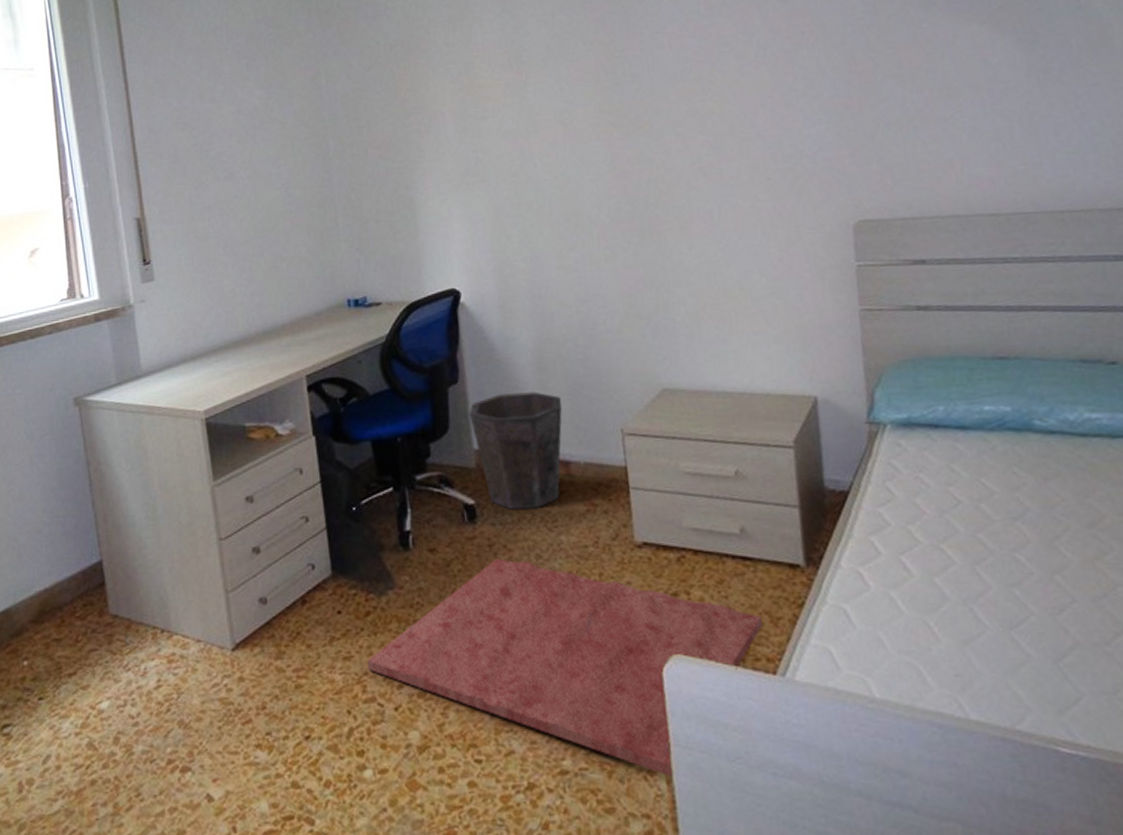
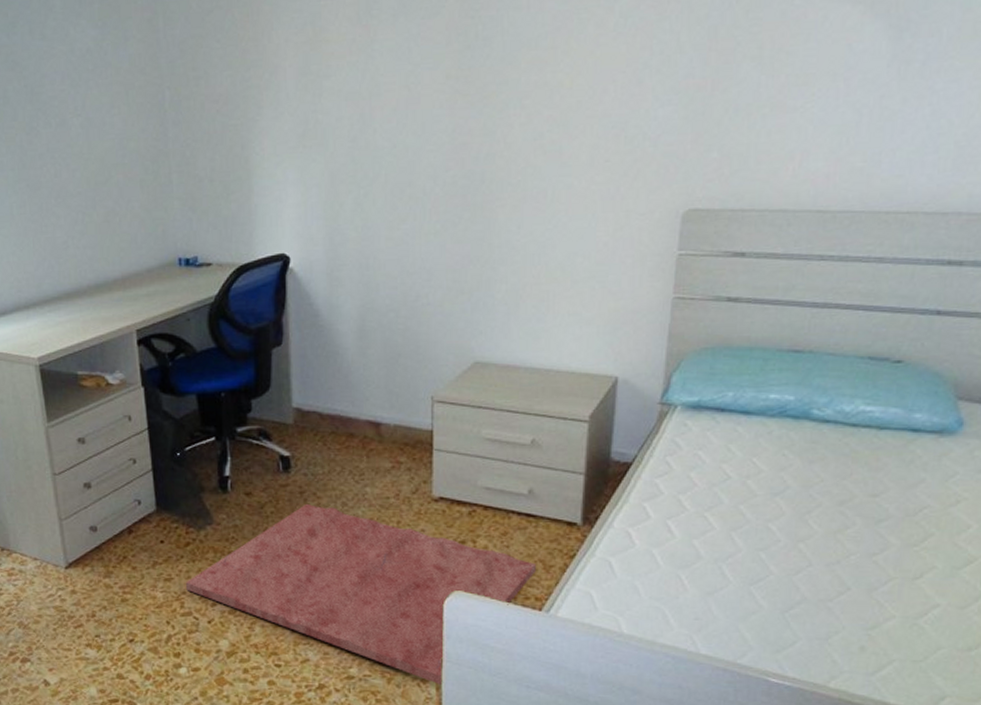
waste bin: present [469,392,562,510] -> none [291,357,378,462]

